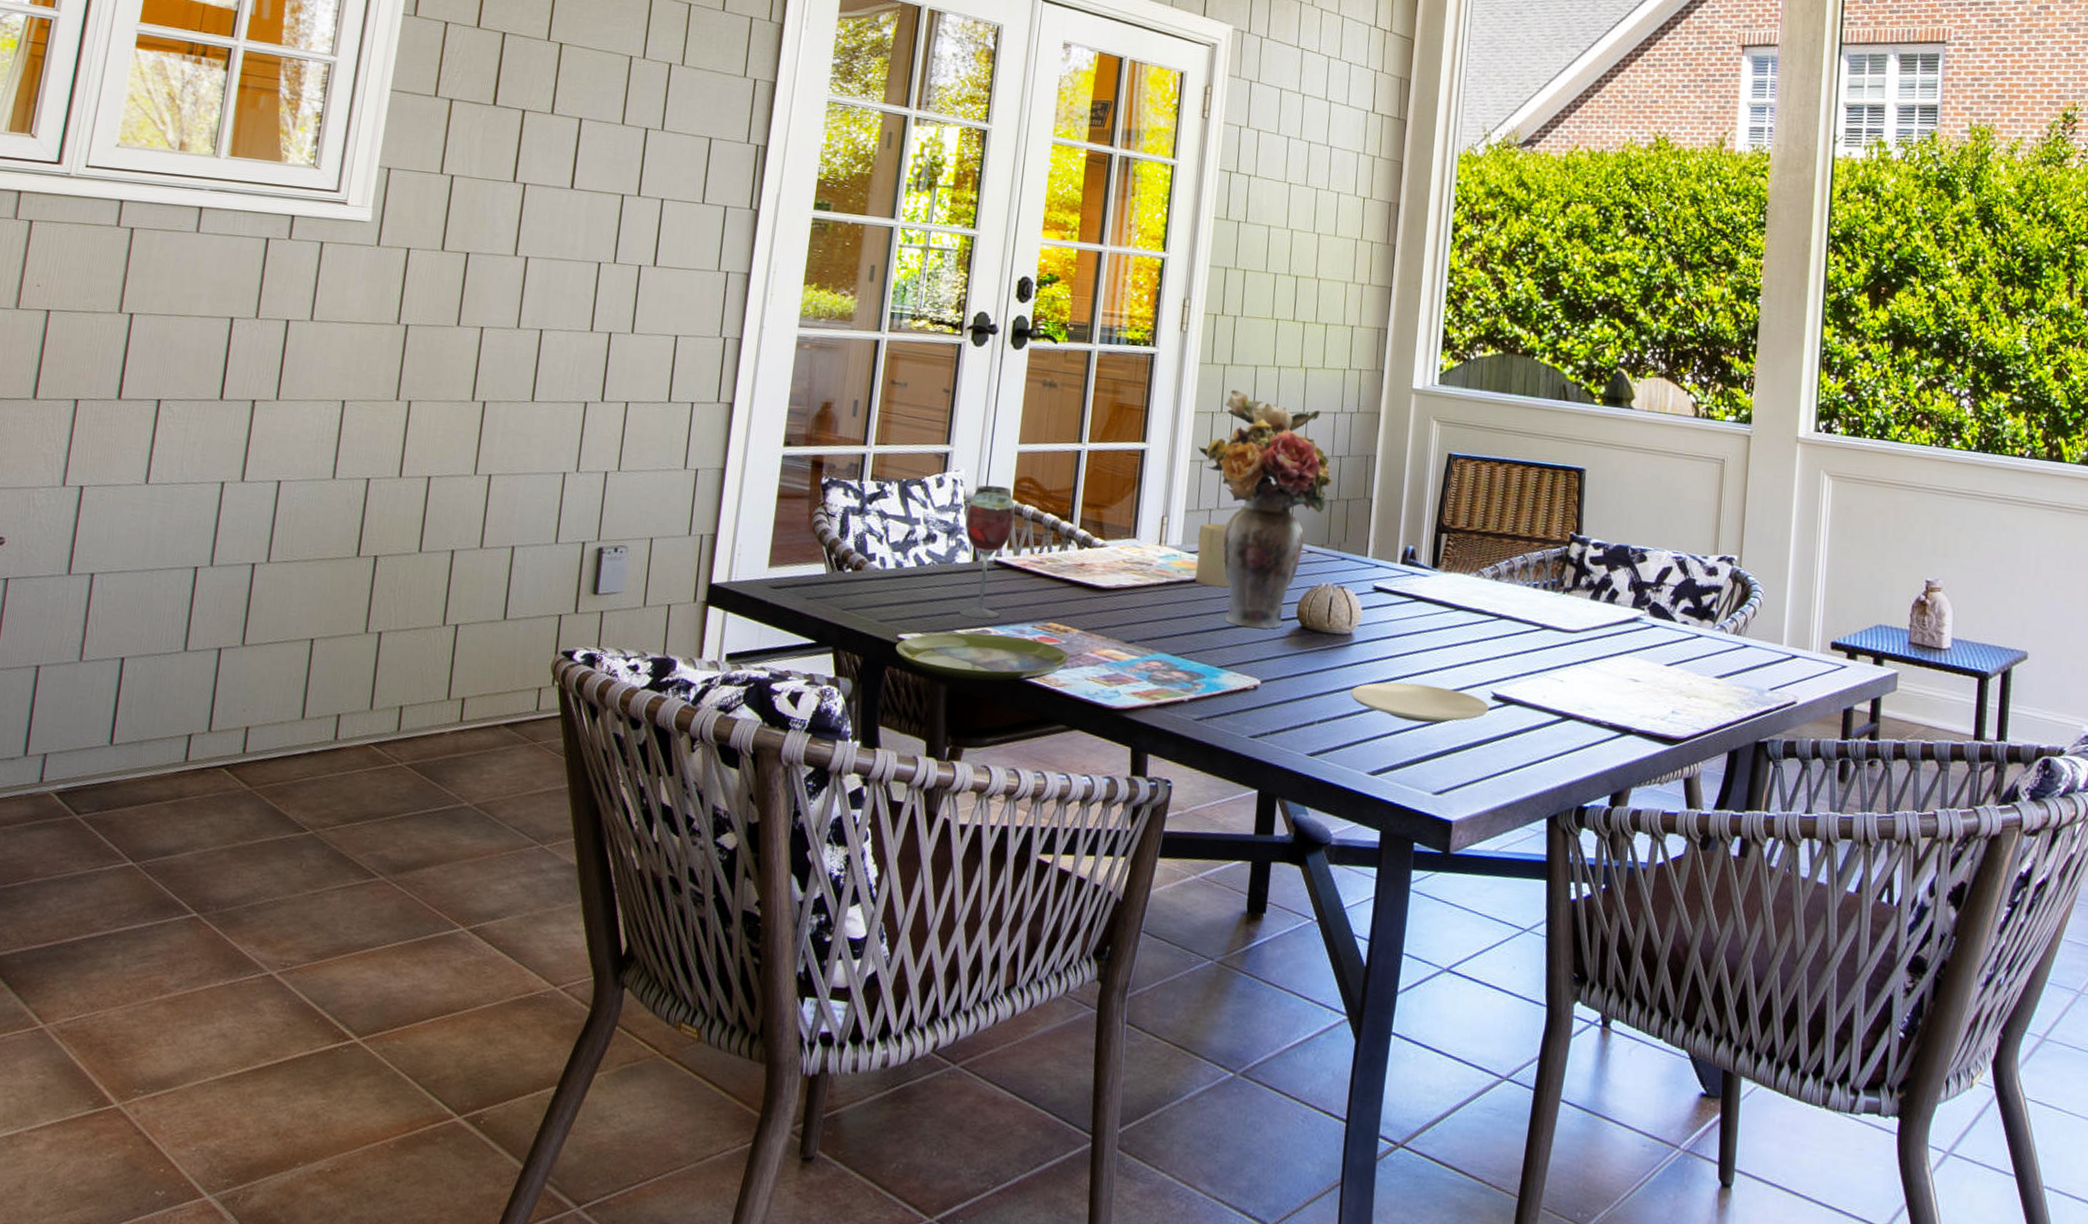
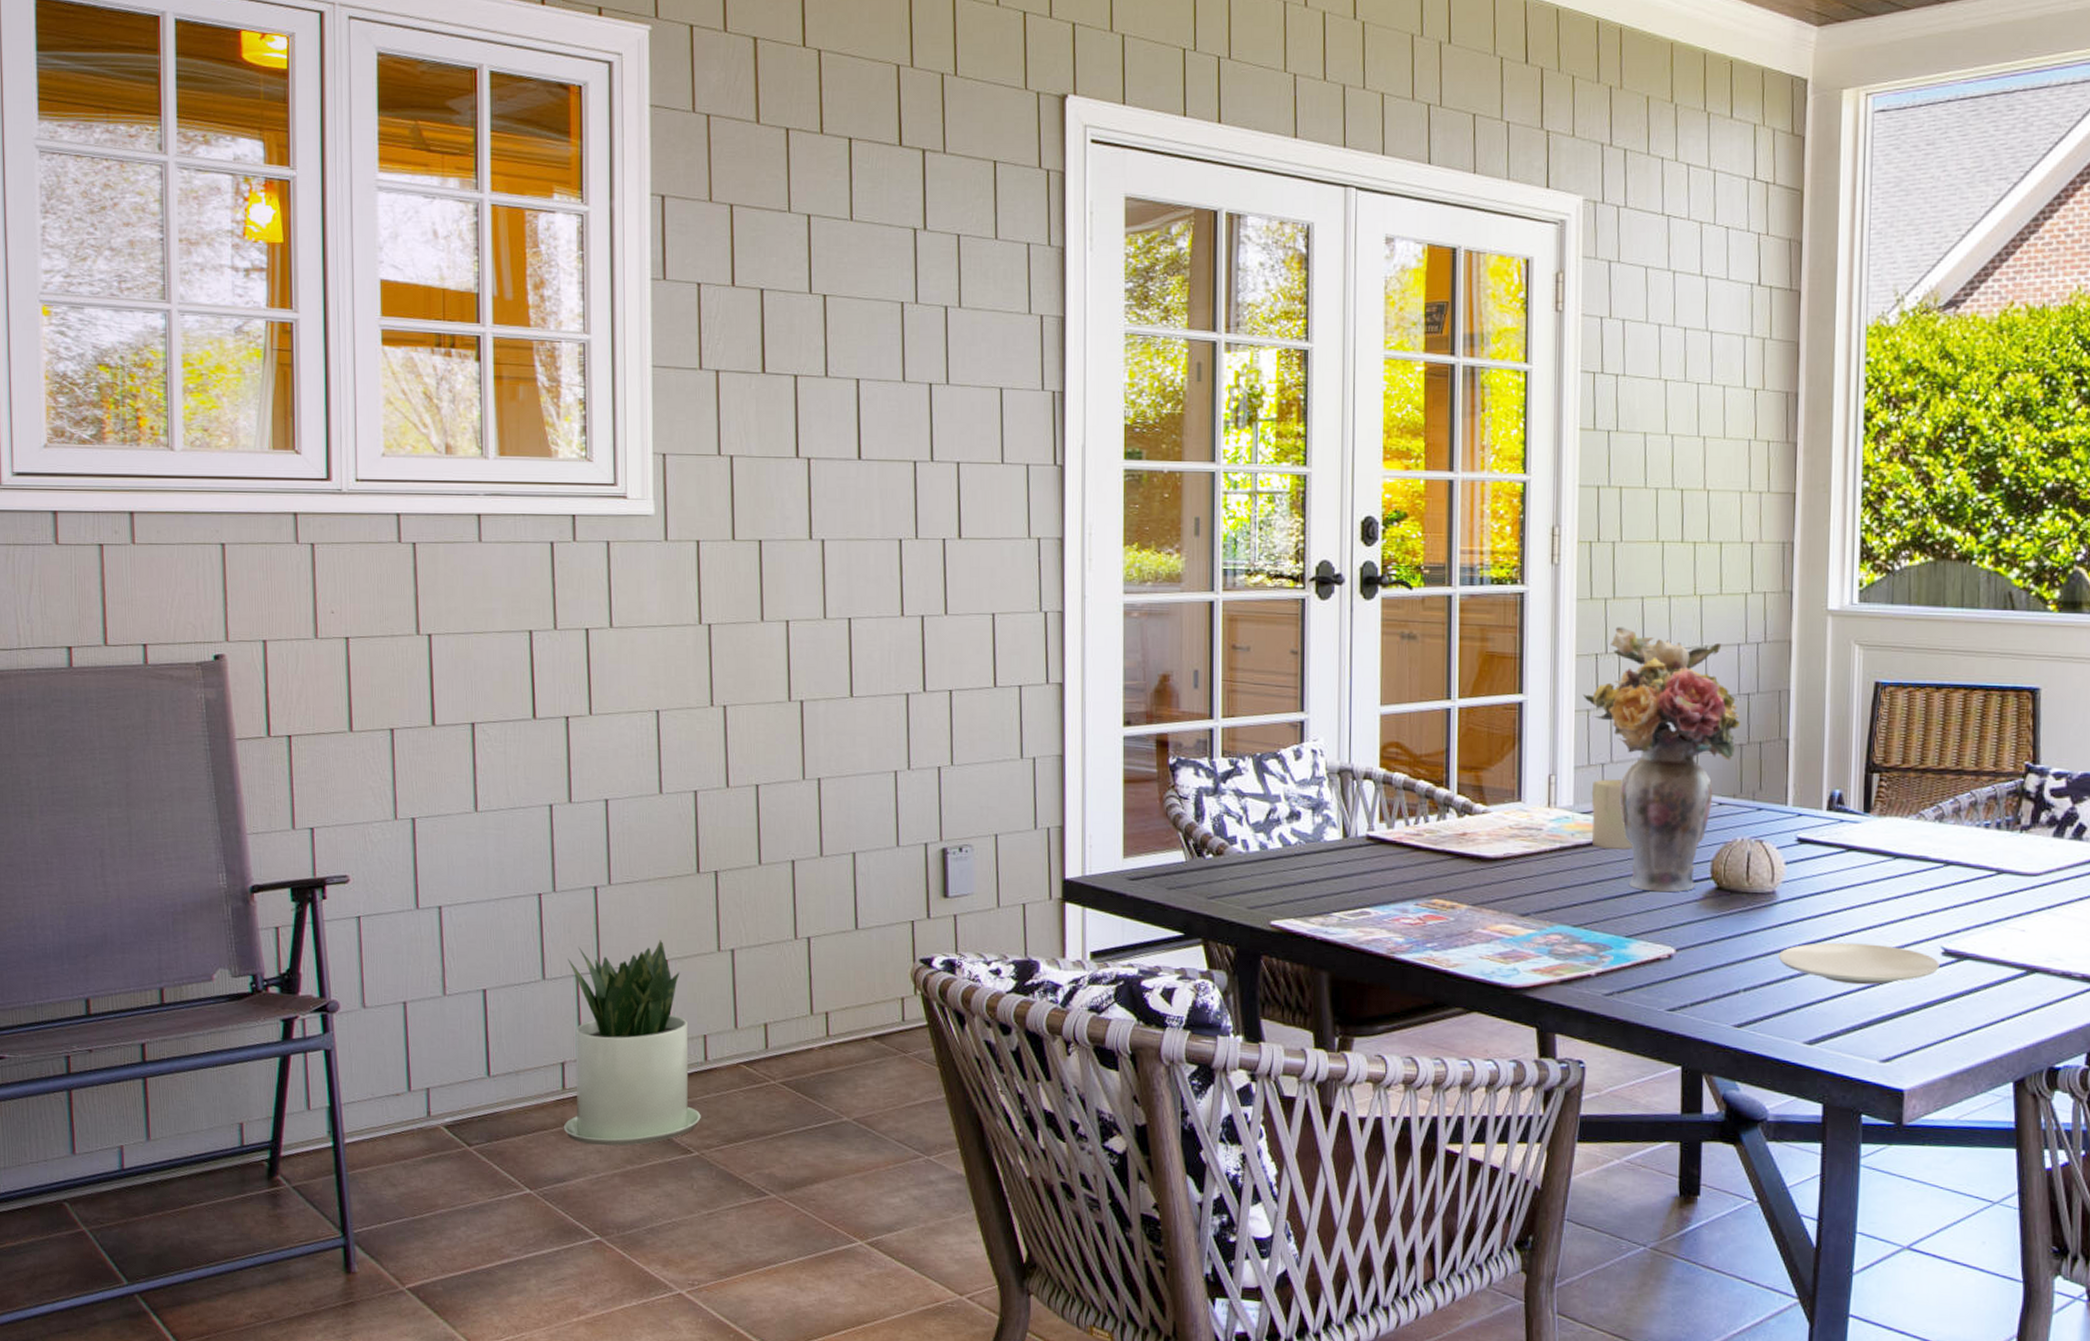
planter: none [178,619,324,821] -> present [563,940,701,1146]
plate: present [895,632,1070,682] -> none [1269,915,1460,967]
wineglass: present [959,485,1016,620] -> none [1331,754,1384,900]

